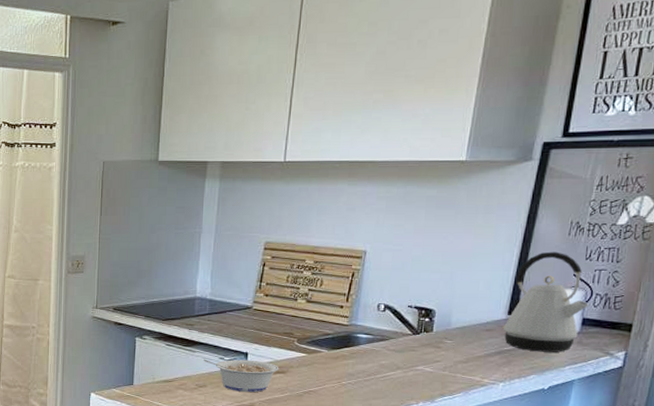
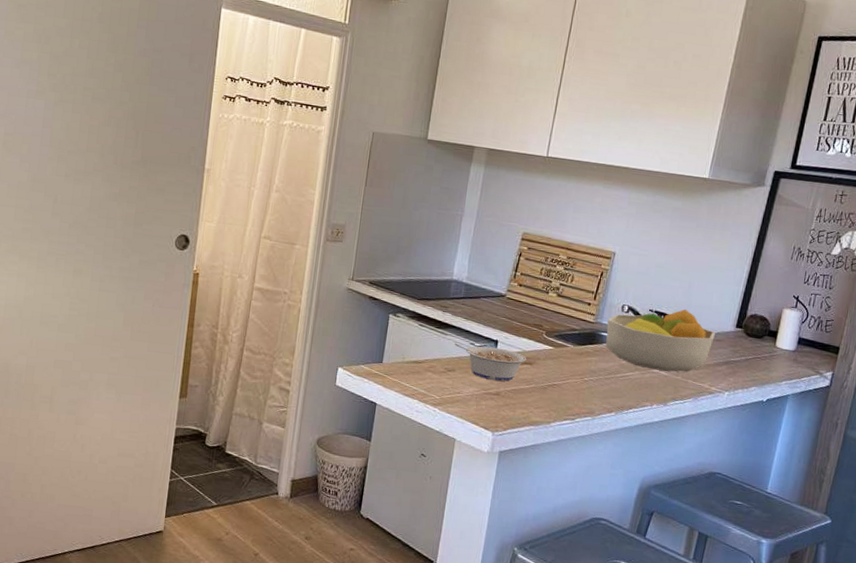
fruit bowl: none [362,302,485,367] -> present [605,309,716,372]
kettle: present [503,251,589,352] -> none [731,272,805,368]

